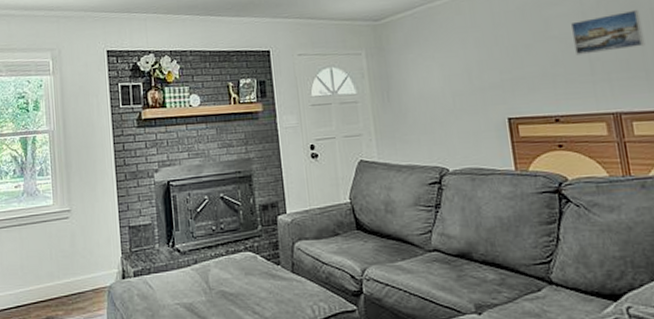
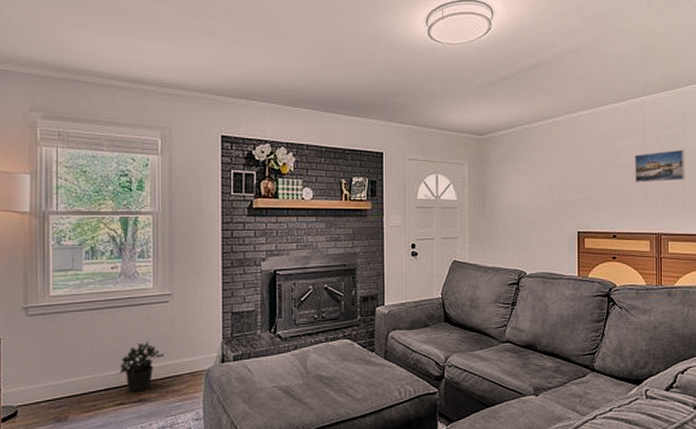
potted plant: none [27,259,67,310] -> present [119,342,164,393]

